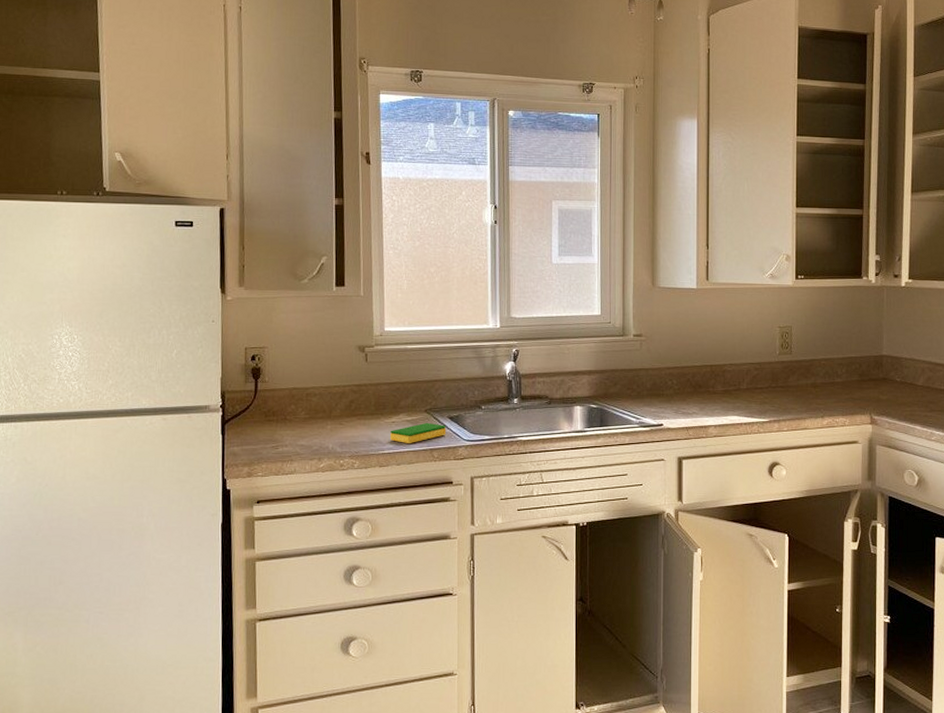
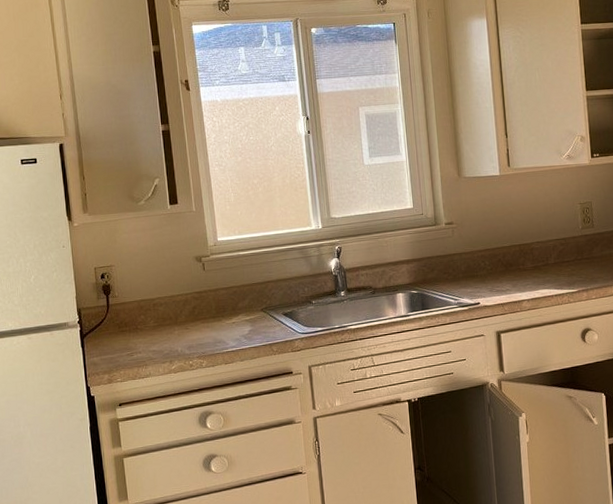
dish sponge: present [389,422,447,443] -> none [231,320,283,341]

